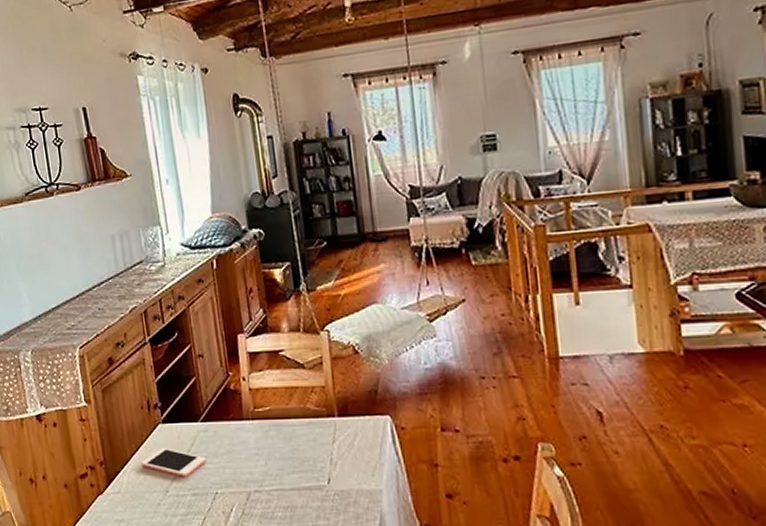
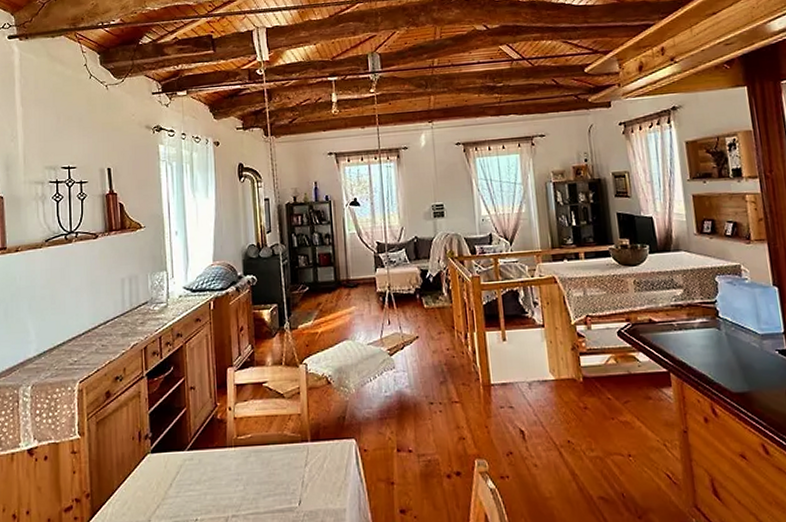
cell phone: present [141,448,206,477] -> none [127,477,189,505]

